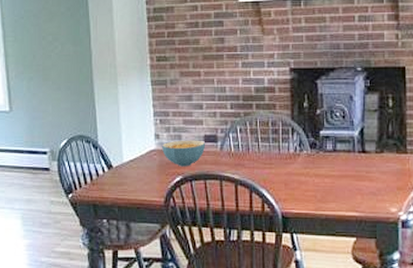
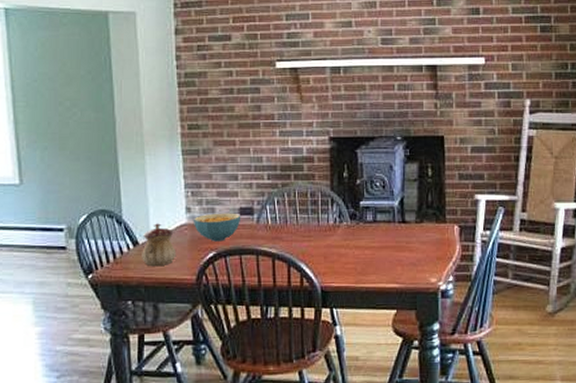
teapot: none [115,148,147,188] -> present [142,223,177,266]

